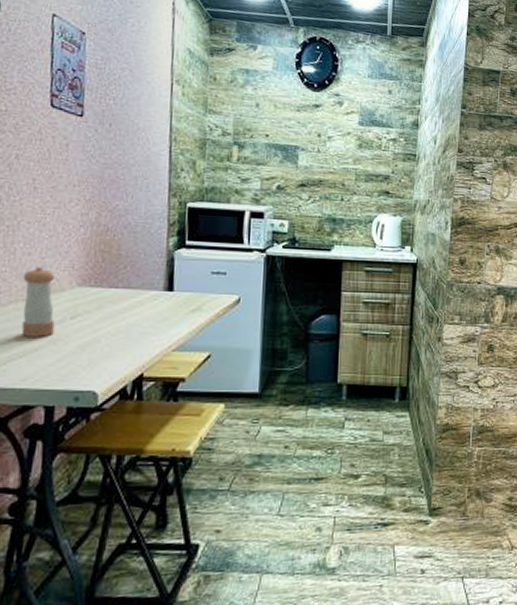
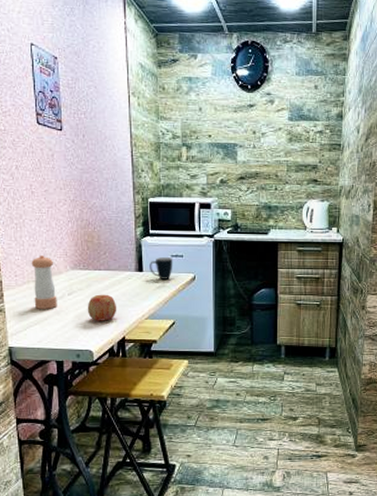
apple: none [94,318,136,353] -> present [87,294,117,321]
mug: none [182,274,214,302] -> present [150,257,173,279]

